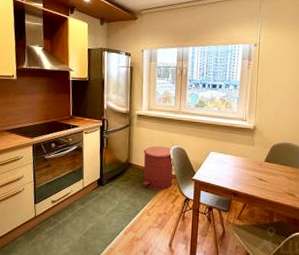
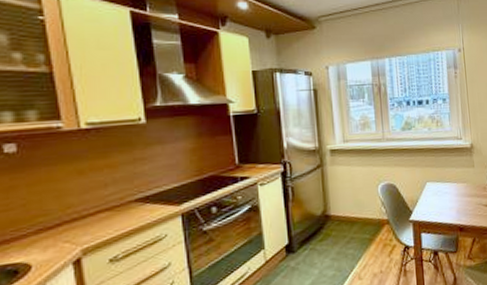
trash can: present [143,146,174,190] -> none [344,185,386,244]

